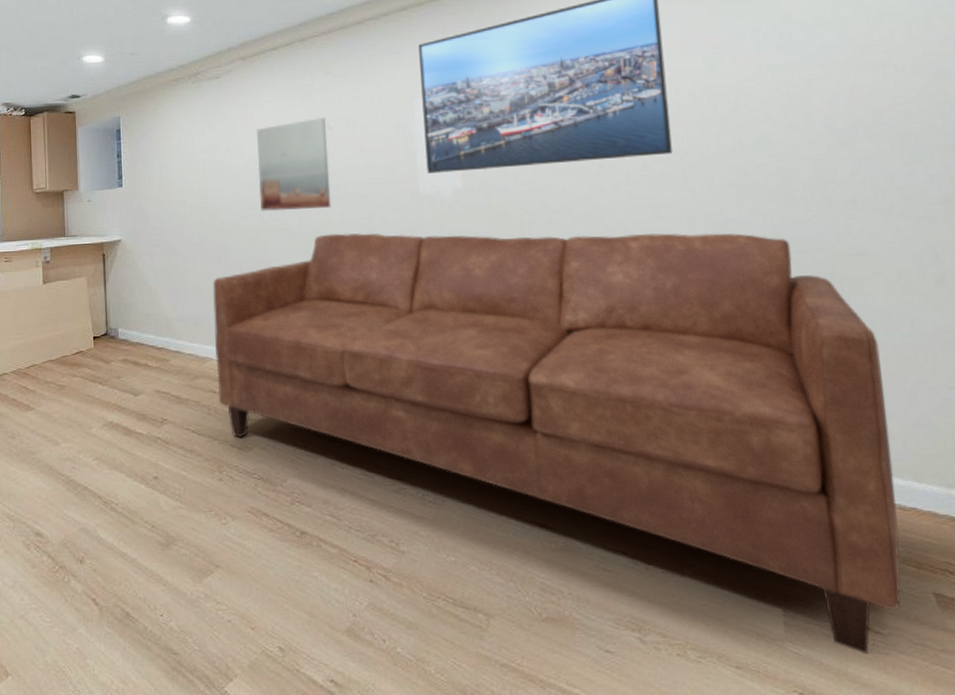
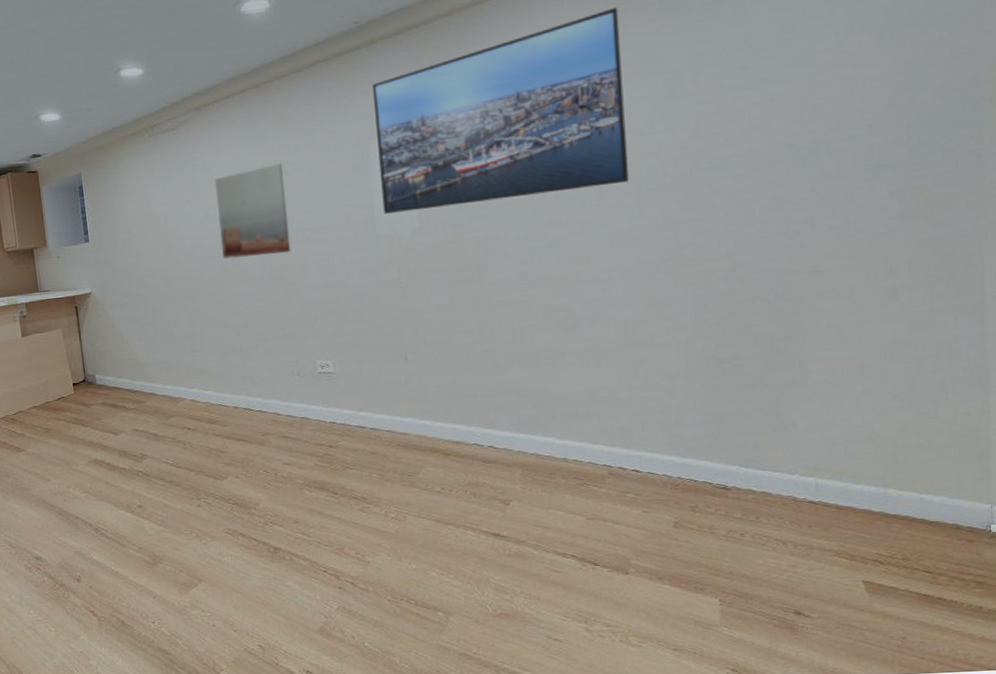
sofa: present [213,232,902,655] -> none [181,257,835,635]

